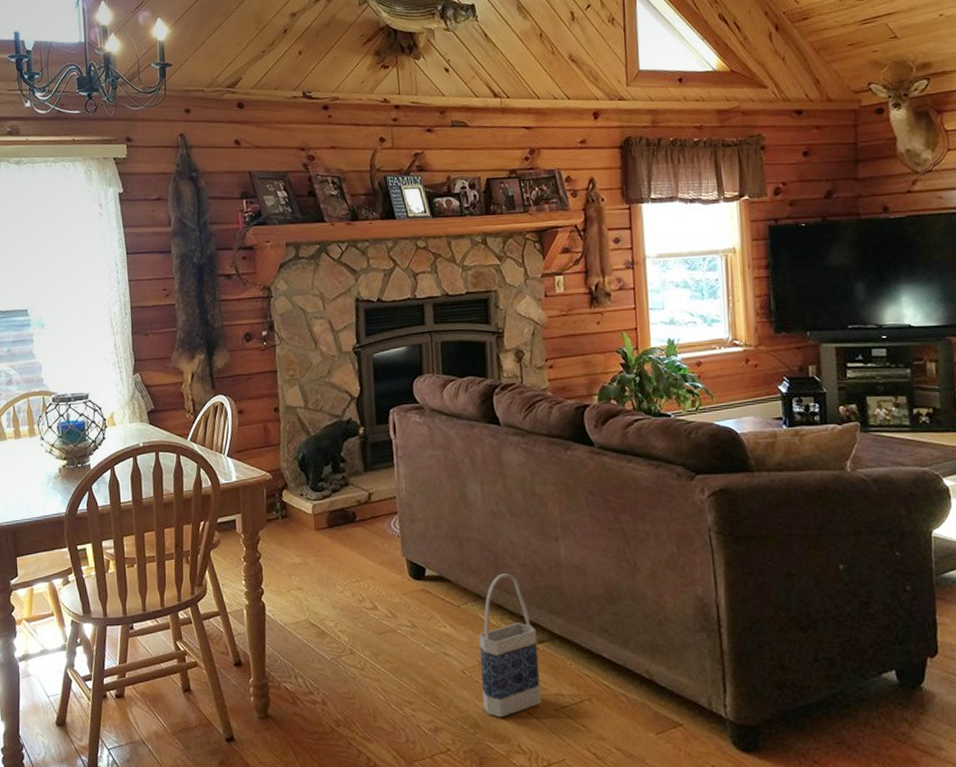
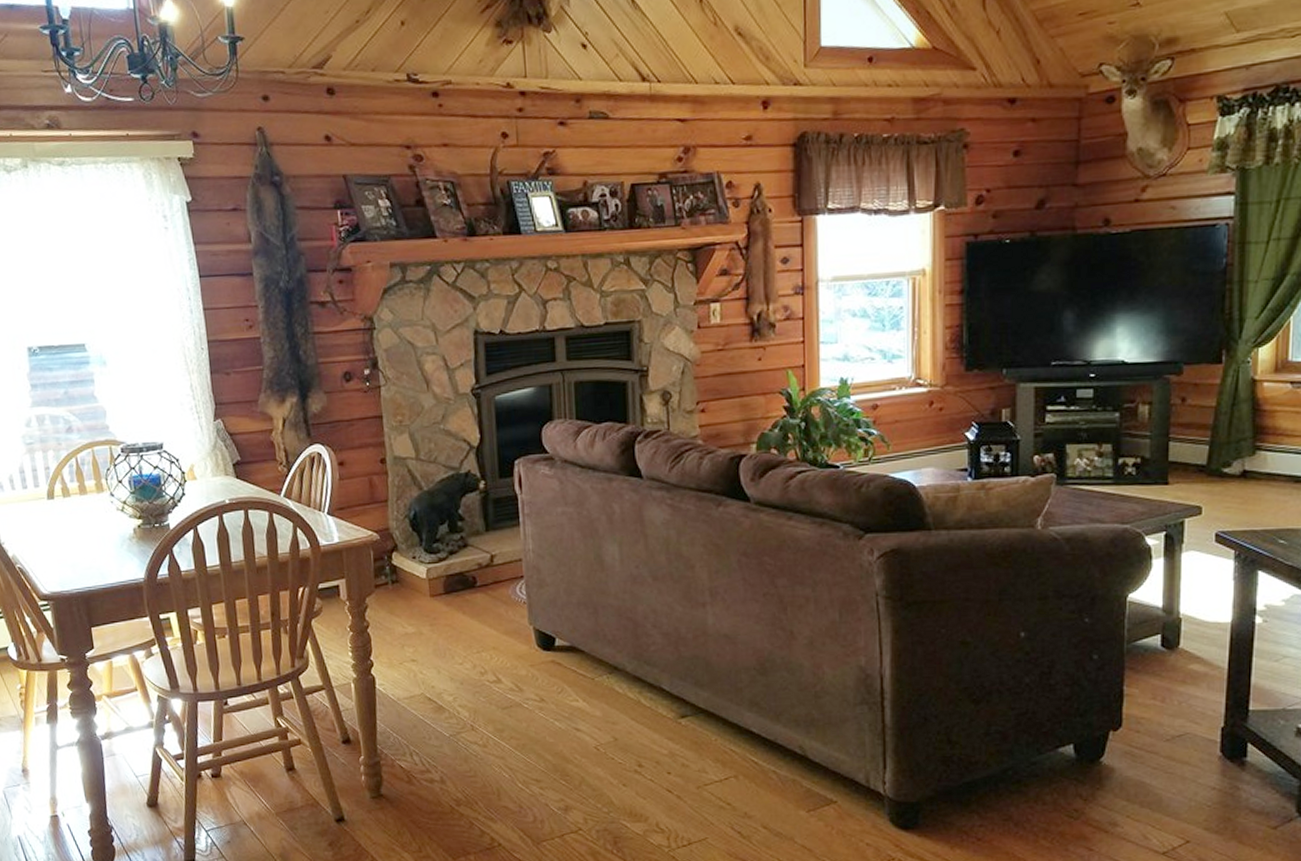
bag: present [479,573,542,718] -> none [615,643,683,796]

